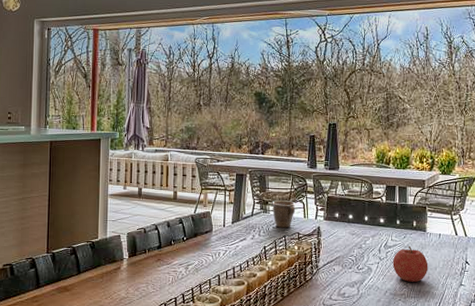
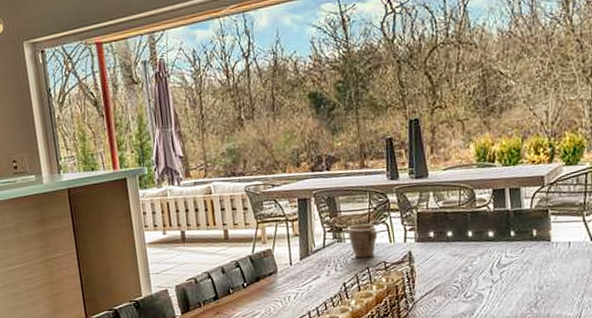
fruit: present [393,246,428,282] -> none [509,261,558,306]

